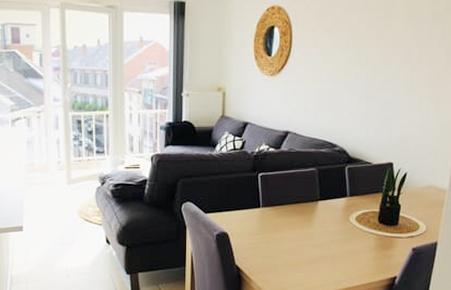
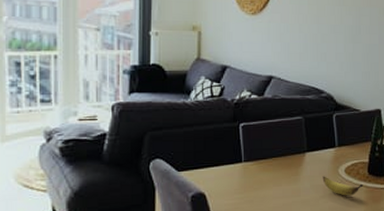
banana: none [334,223,373,242] -> present [322,176,363,196]

